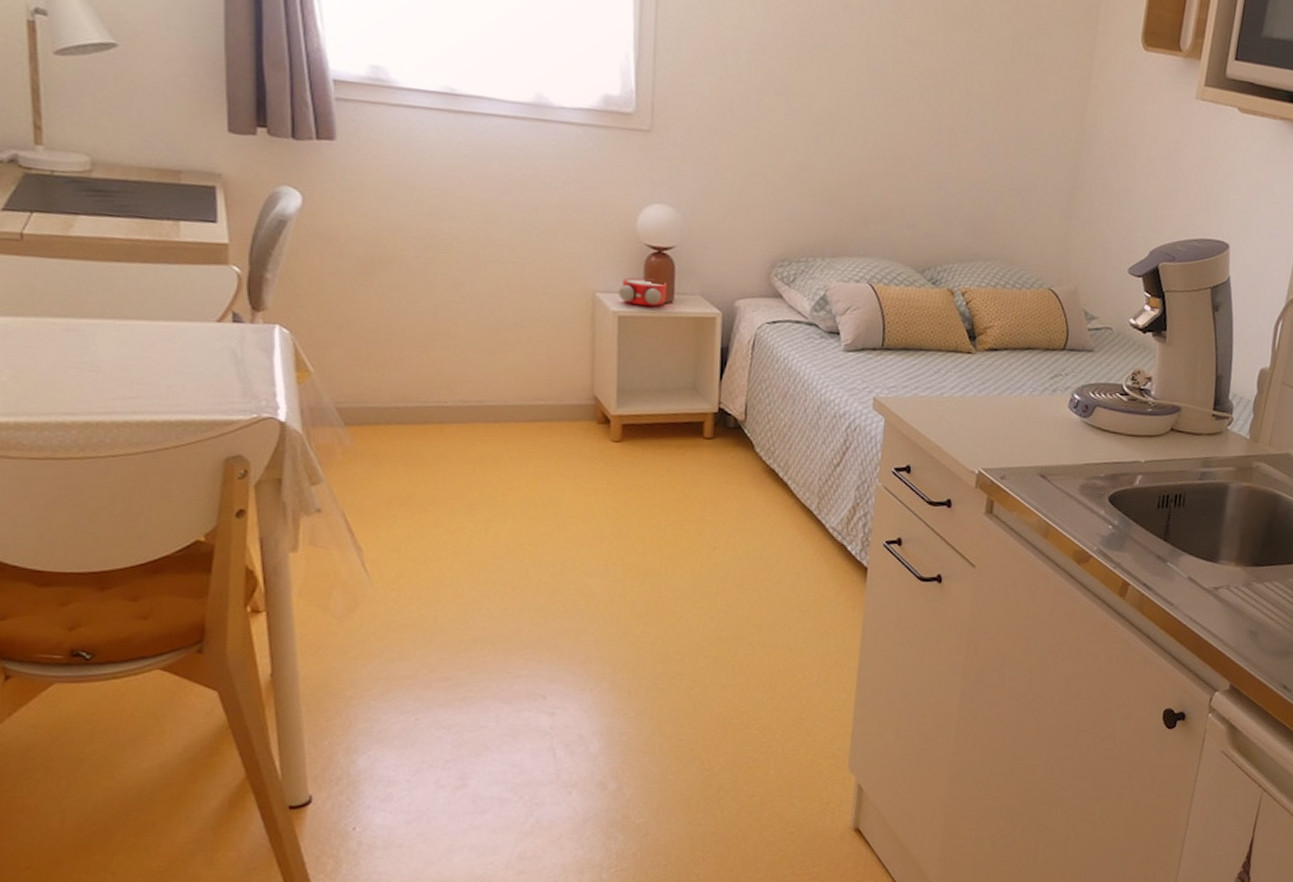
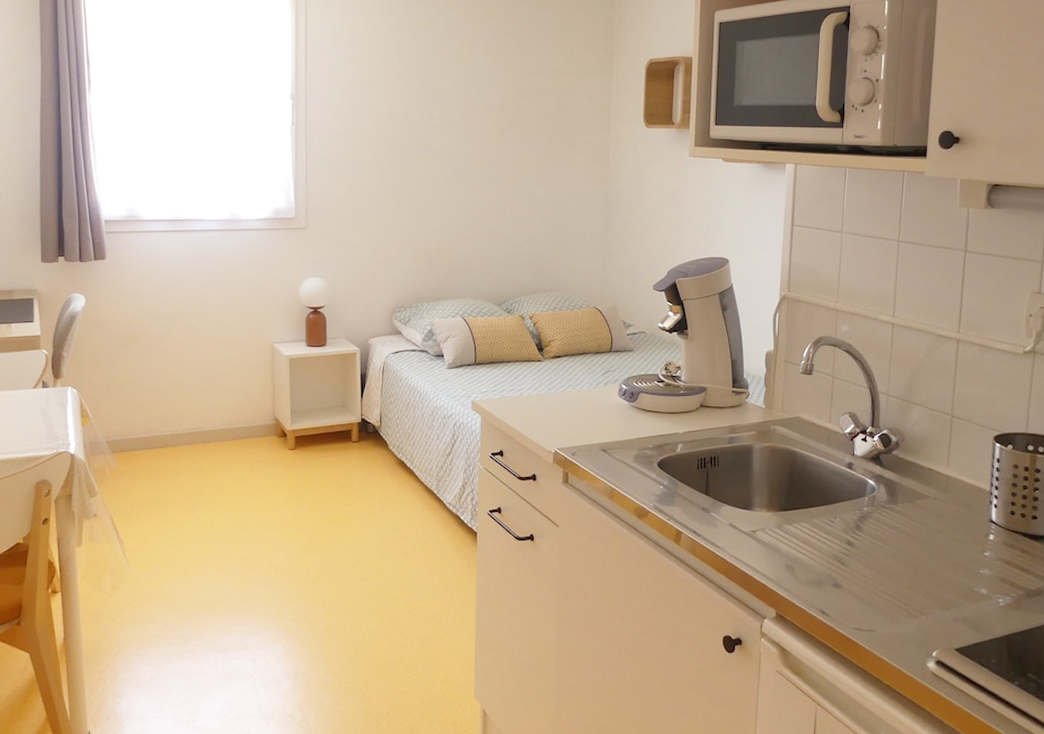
alarm clock: present [619,277,668,306] -> none [289,330,322,349]

